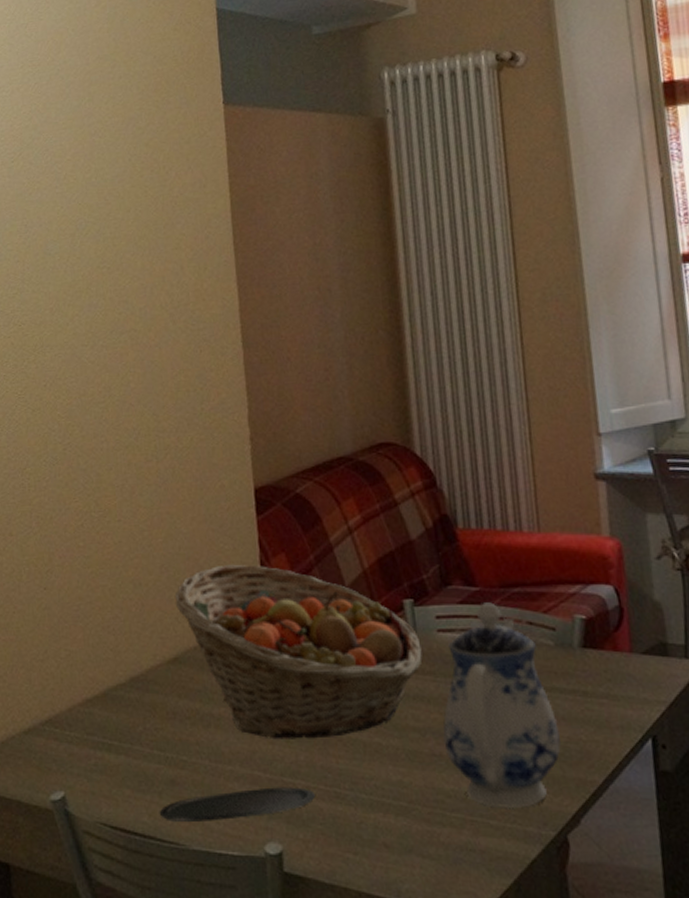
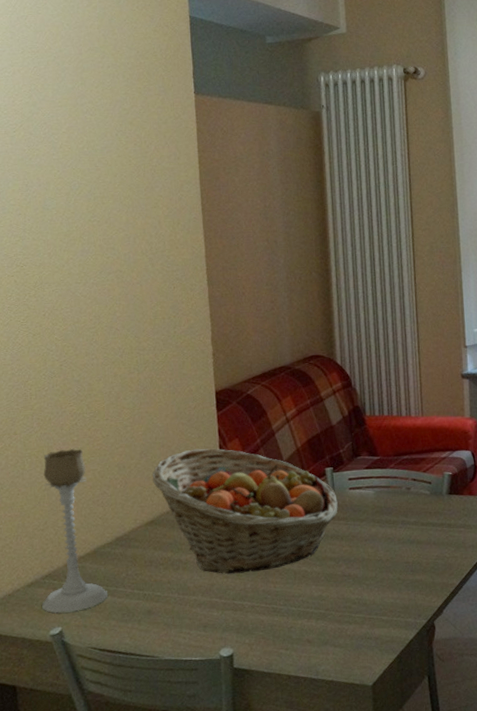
candle holder: none [41,557,120,772] -> present [42,449,108,613]
oval tray: present [159,787,315,823] -> none [138,607,258,641]
teapot: present [443,602,562,809] -> none [351,467,433,608]

